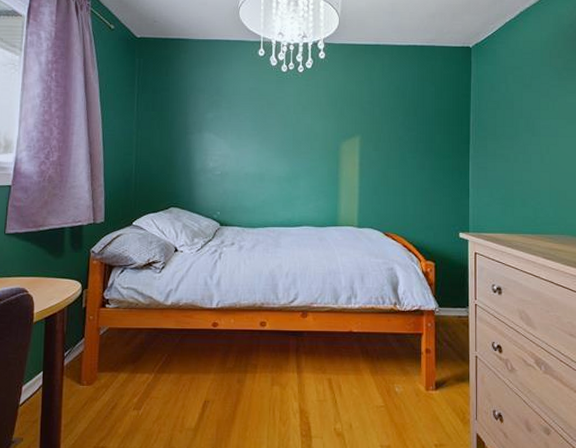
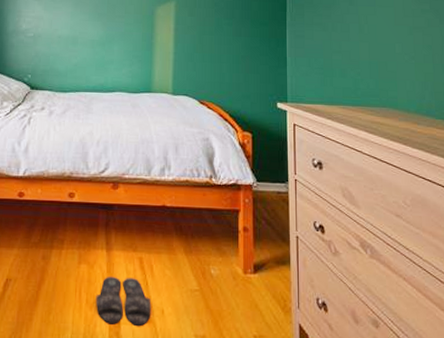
slippers: none [288,396,340,440] -> present [95,276,152,327]

